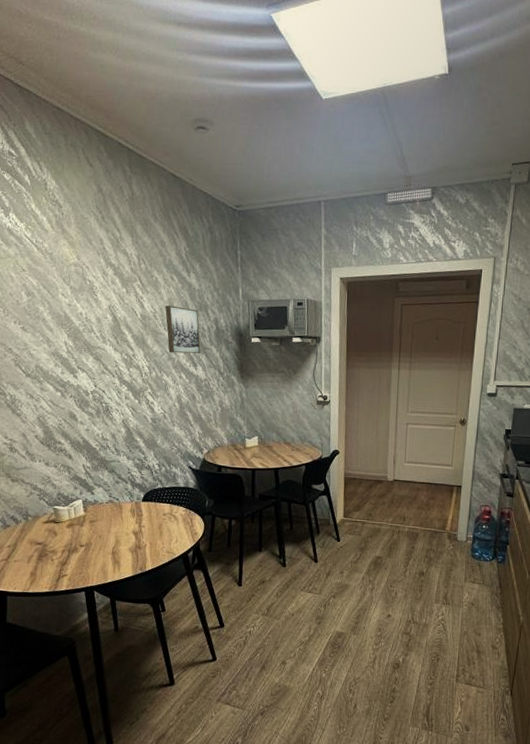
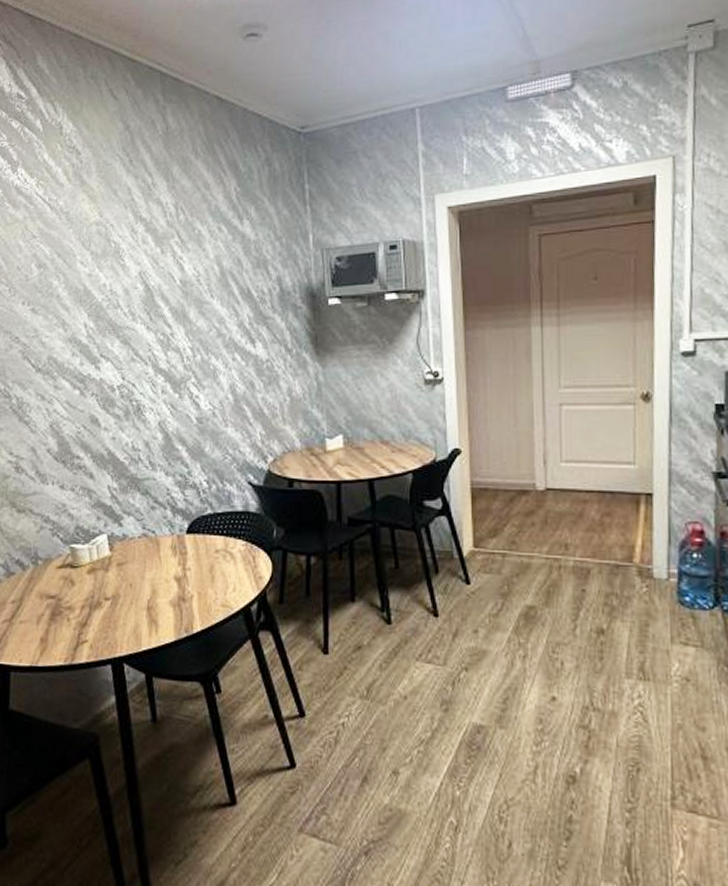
wall art: present [165,305,201,354] -> none [212,264,260,328]

